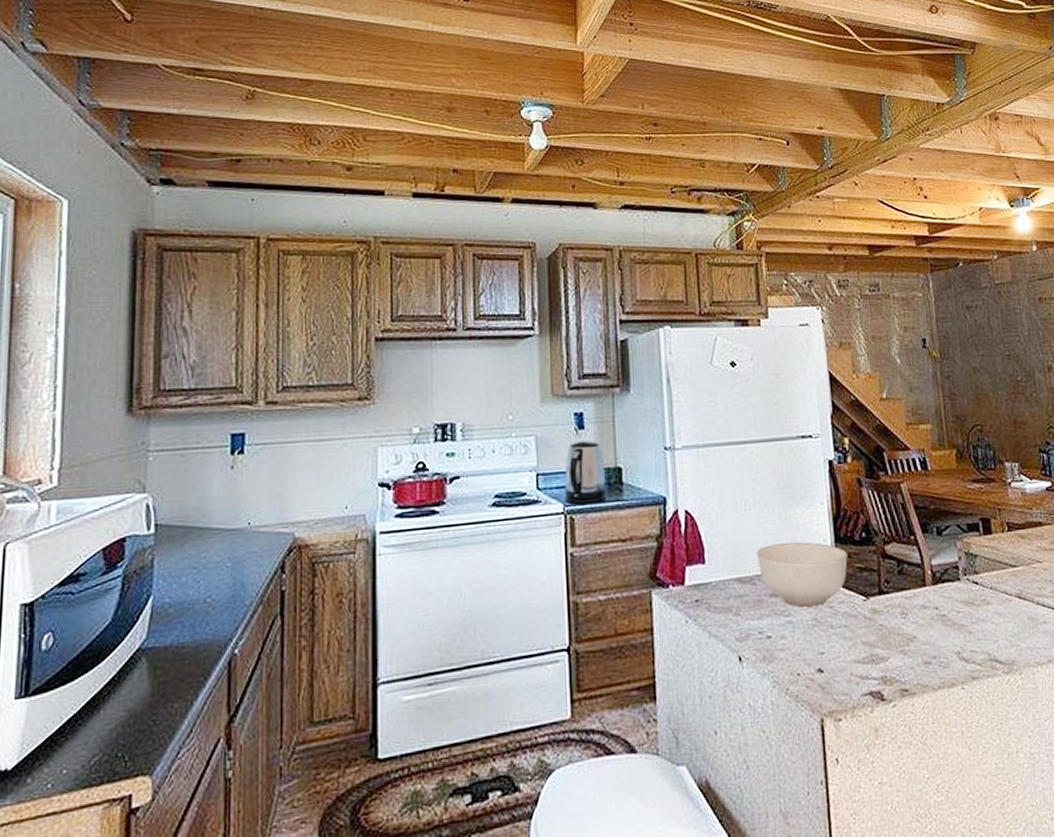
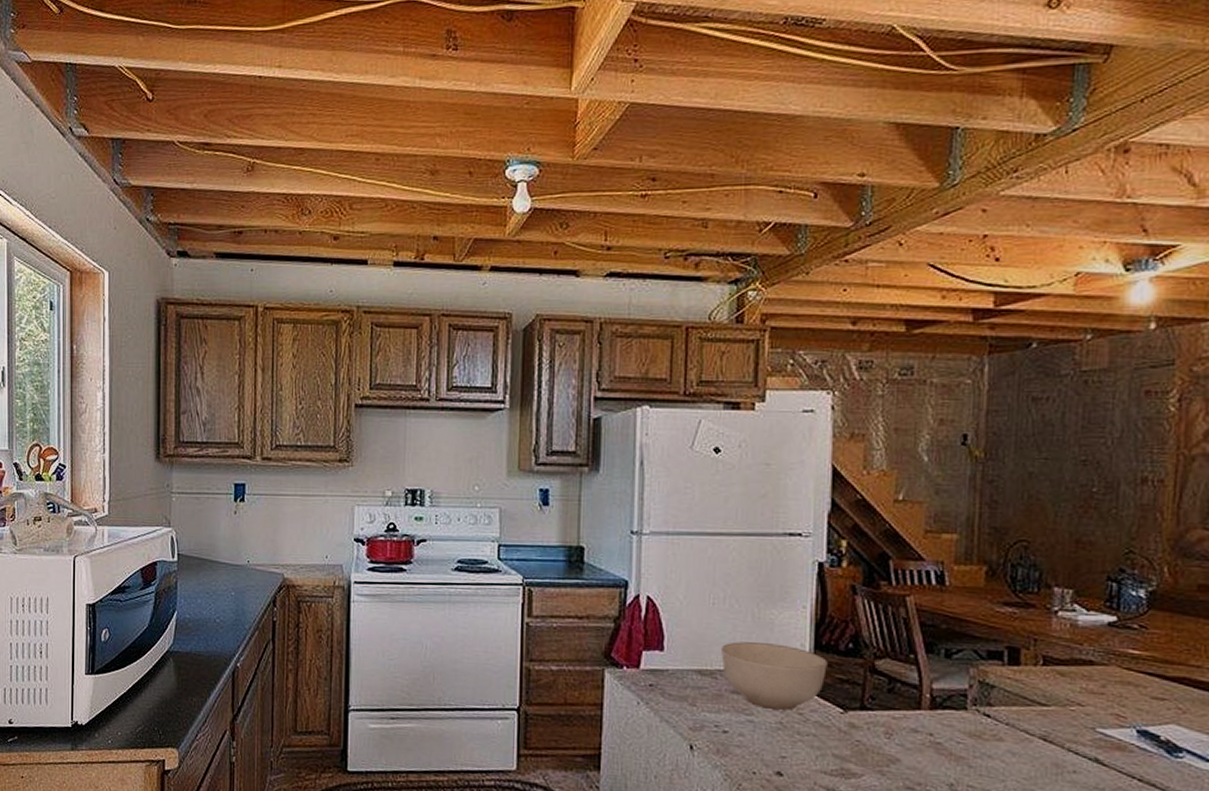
kettle: present [564,441,607,506] -> none [524,517,567,580]

